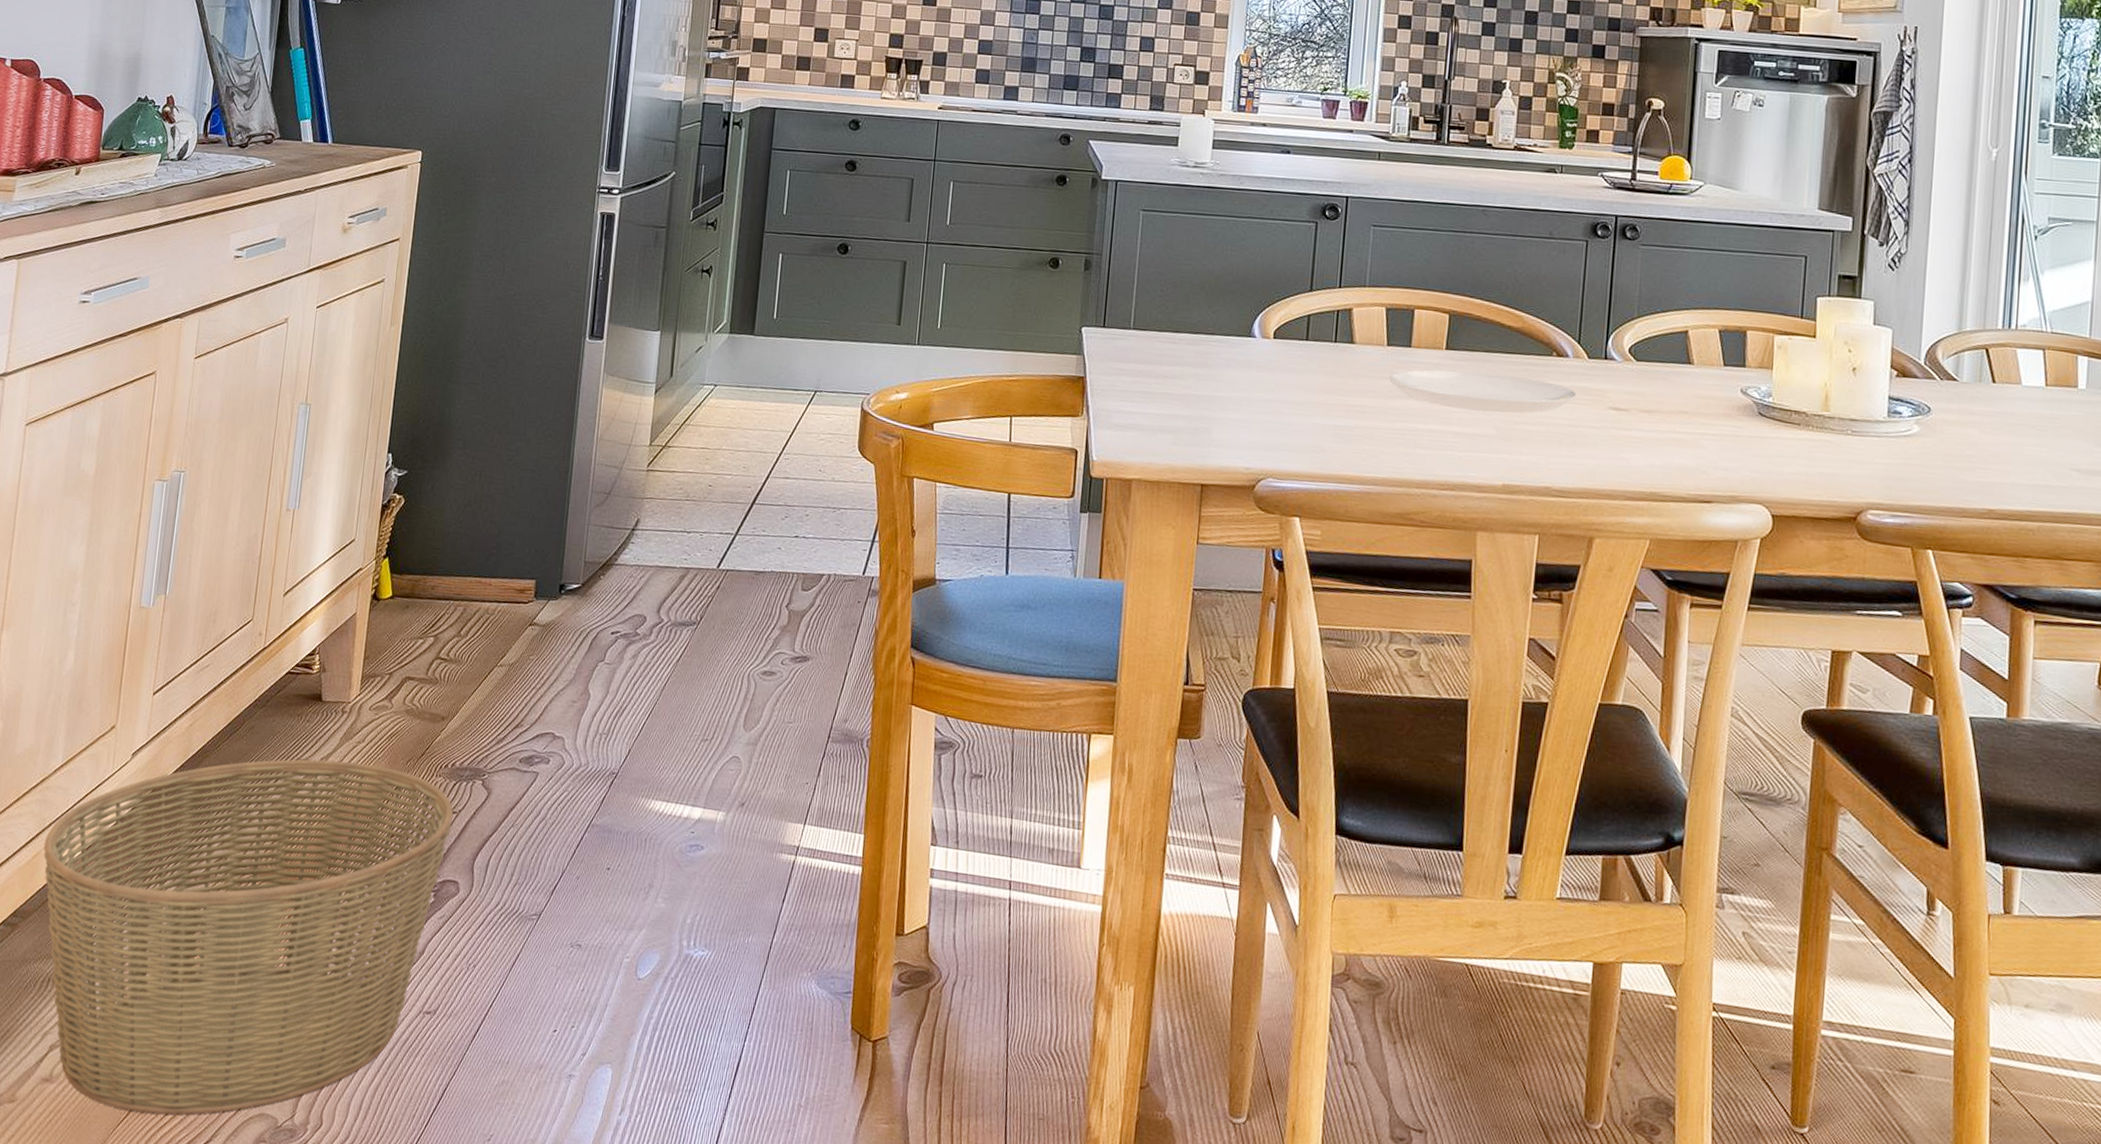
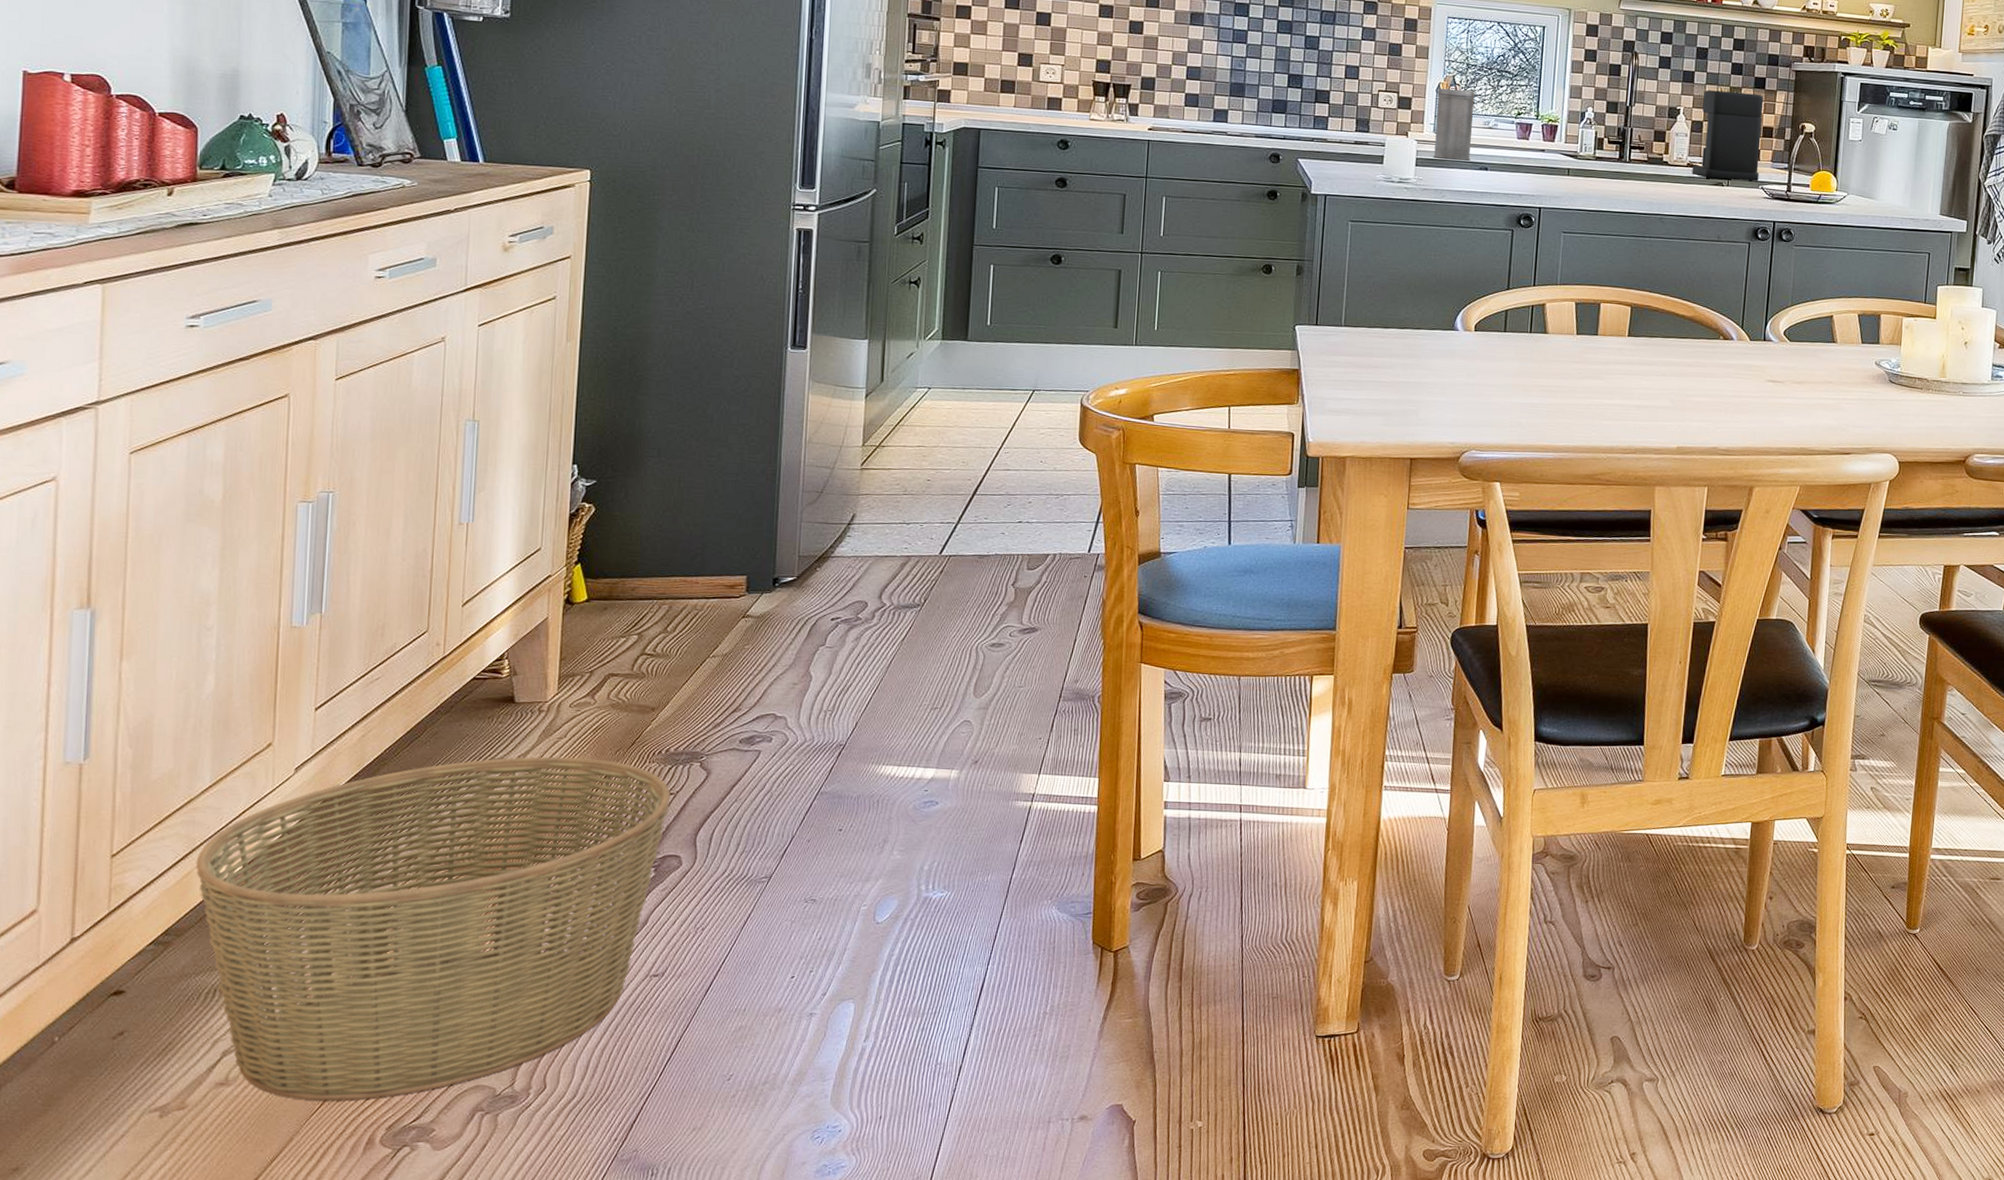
canister: none [1231,61,1278,144] -> present [1433,88,1475,162]
plate: present [1388,369,1577,414] -> none [1578,353,1740,388]
coffee maker: none [1519,60,1604,169] -> present [1692,90,1764,182]

